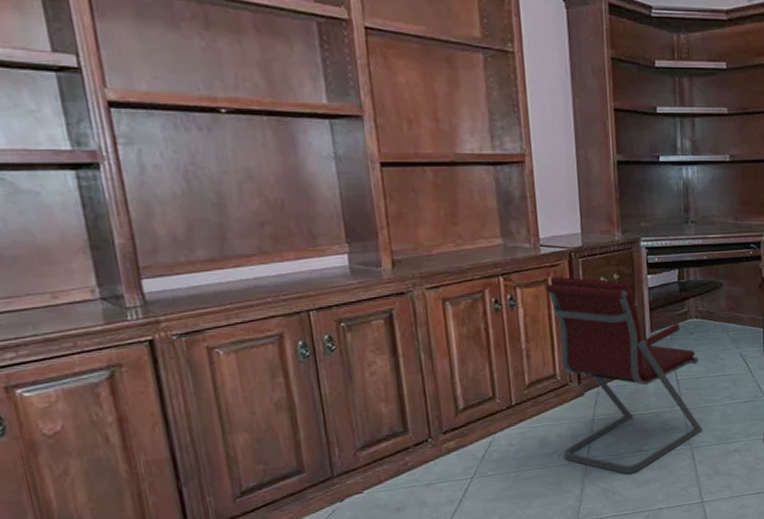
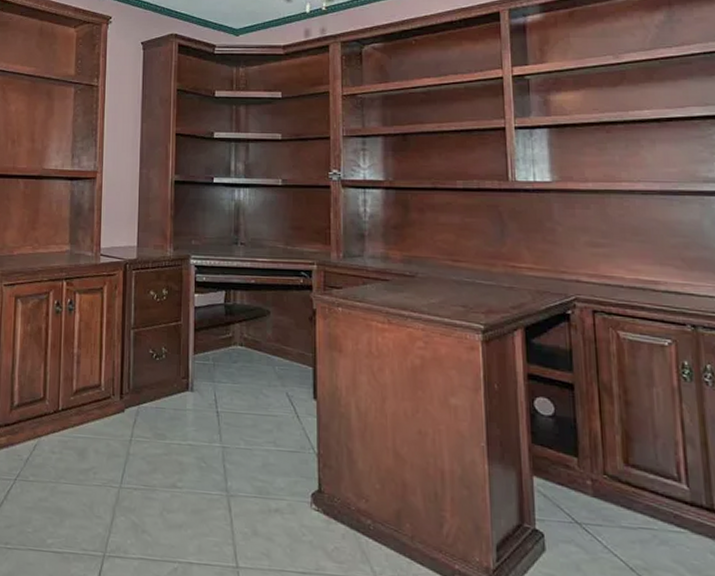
office chair: present [545,276,703,474] -> none [99,286,242,512]

